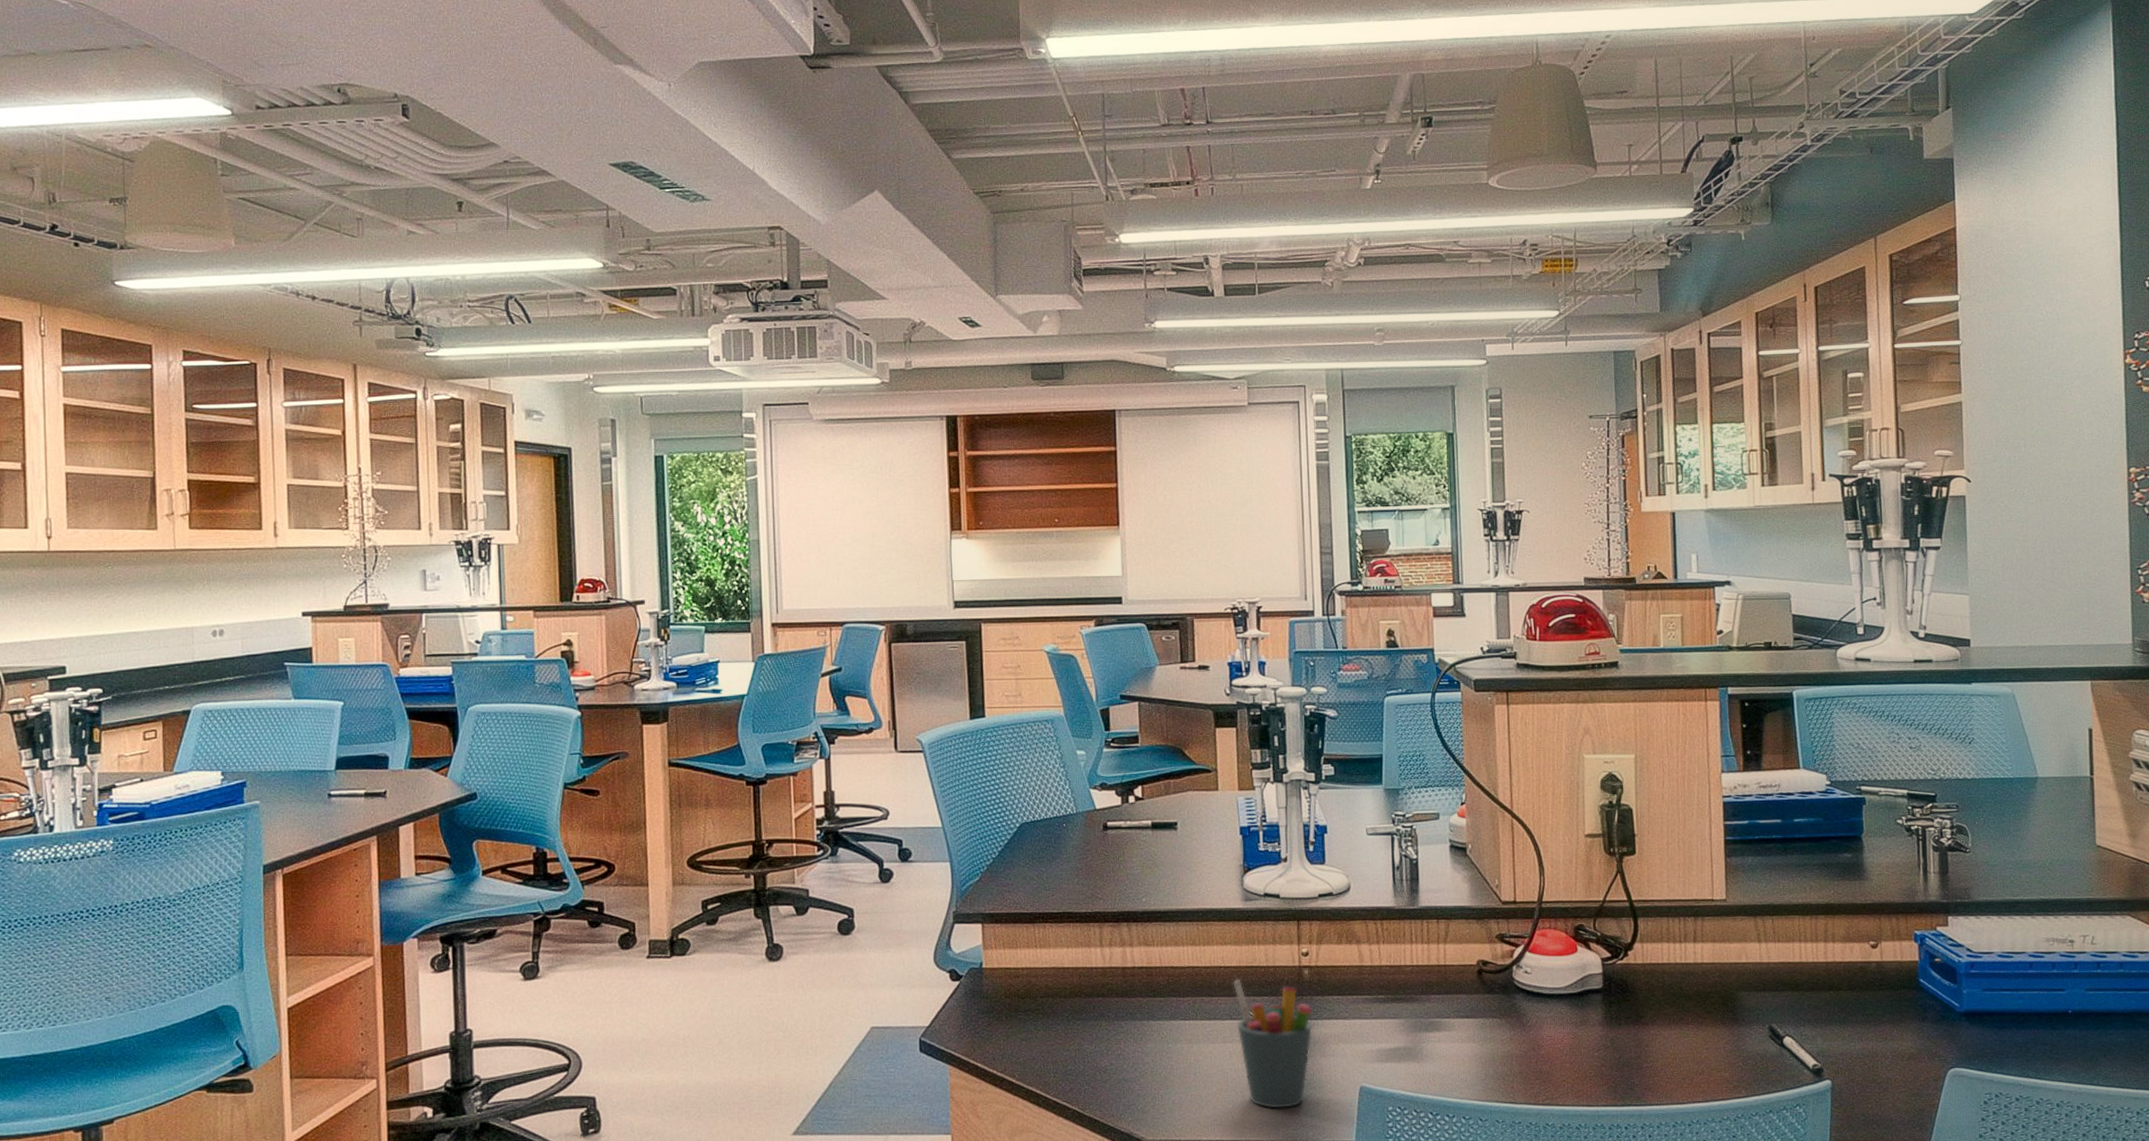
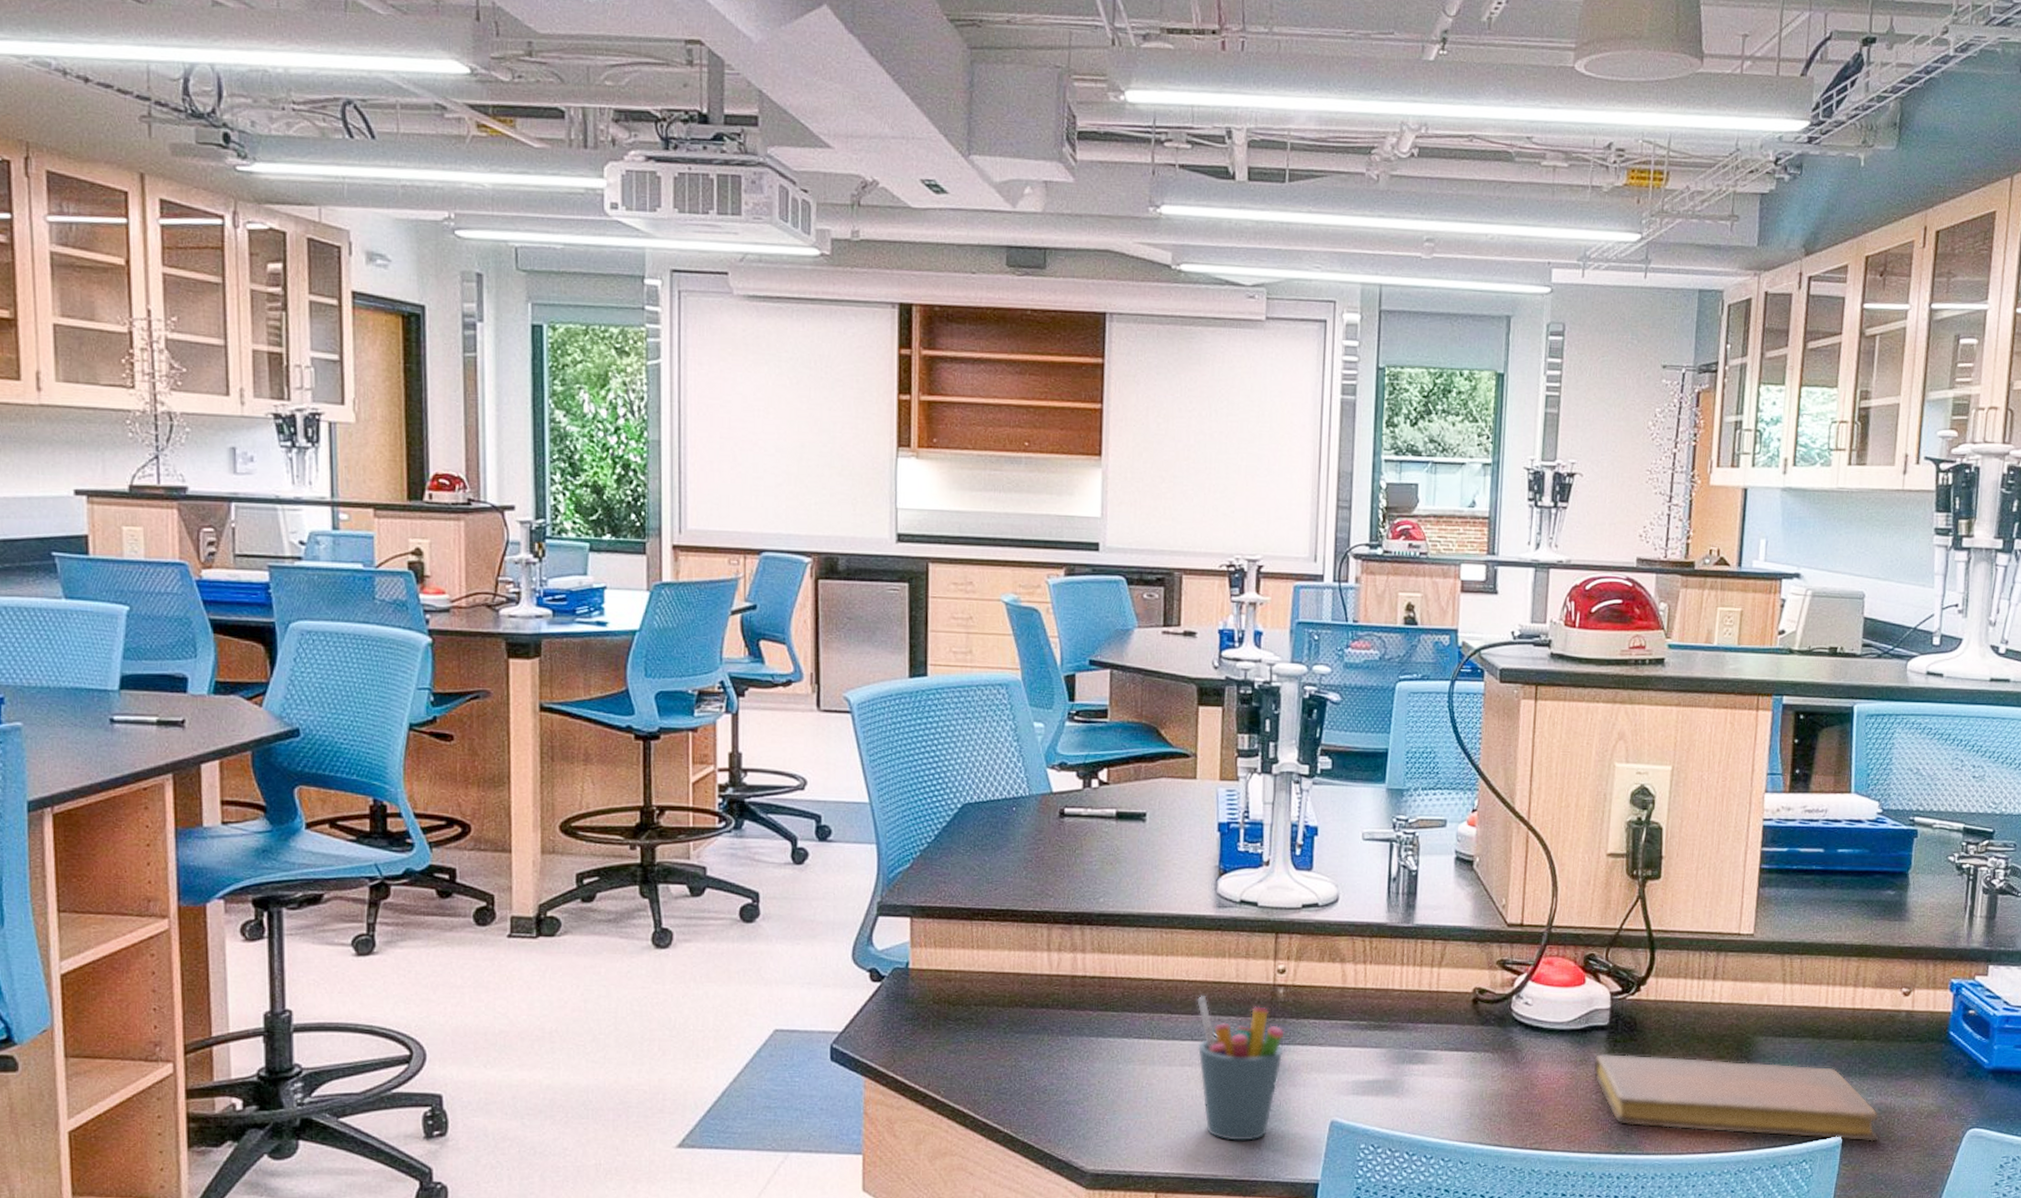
notebook: none [1592,1014,1865,1085] -> present [1593,1053,1879,1141]

